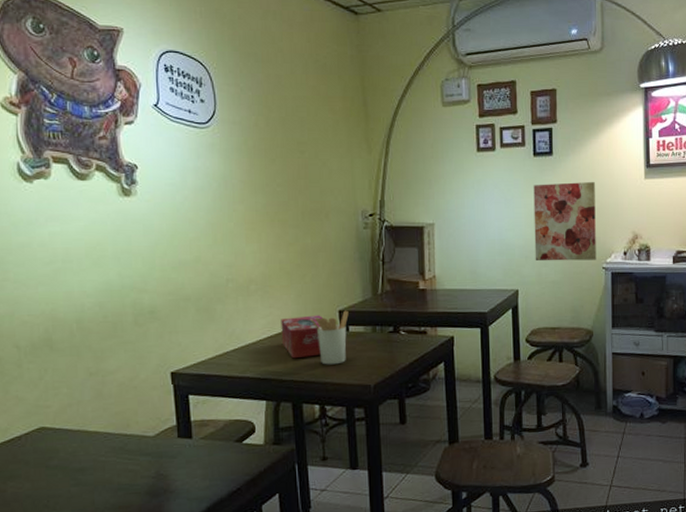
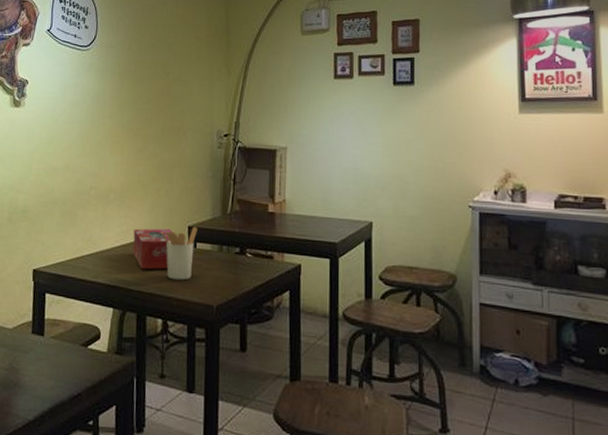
wall art: present [533,182,596,261] -> none [392,113,462,197]

